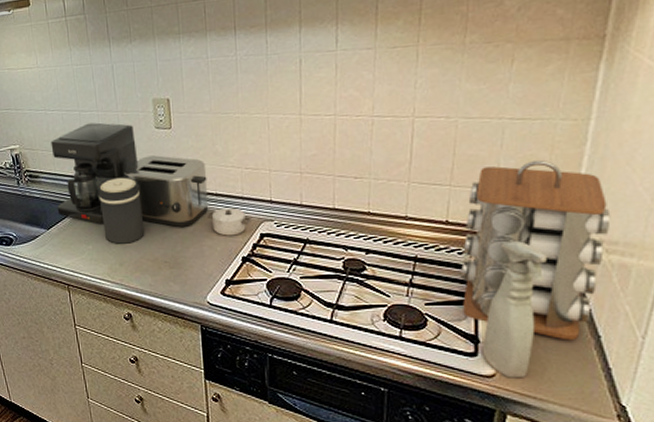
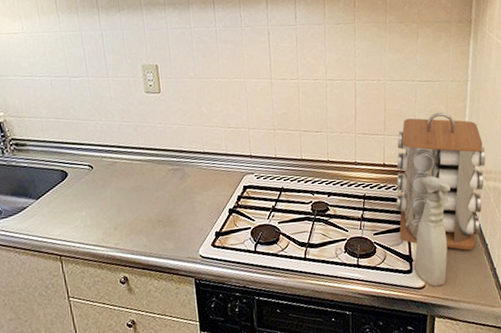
coffee maker: present [51,122,138,223] -> none [39,88,130,189]
cylinder: present [98,177,145,244] -> none [90,140,139,208]
toaster: present [122,155,209,228] -> none [115,118,197,187]
cooking pot: present [206,207,252,236] -> none [196,164,236,191]

